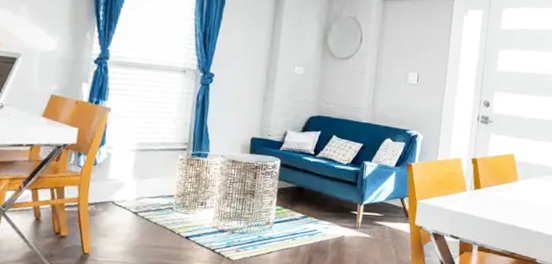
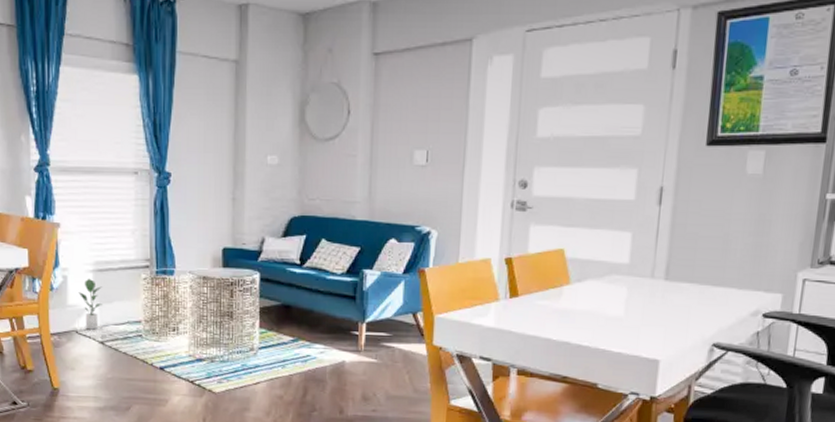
potted plant: none [120,156,142,202] -> present [78,278,102,330]

